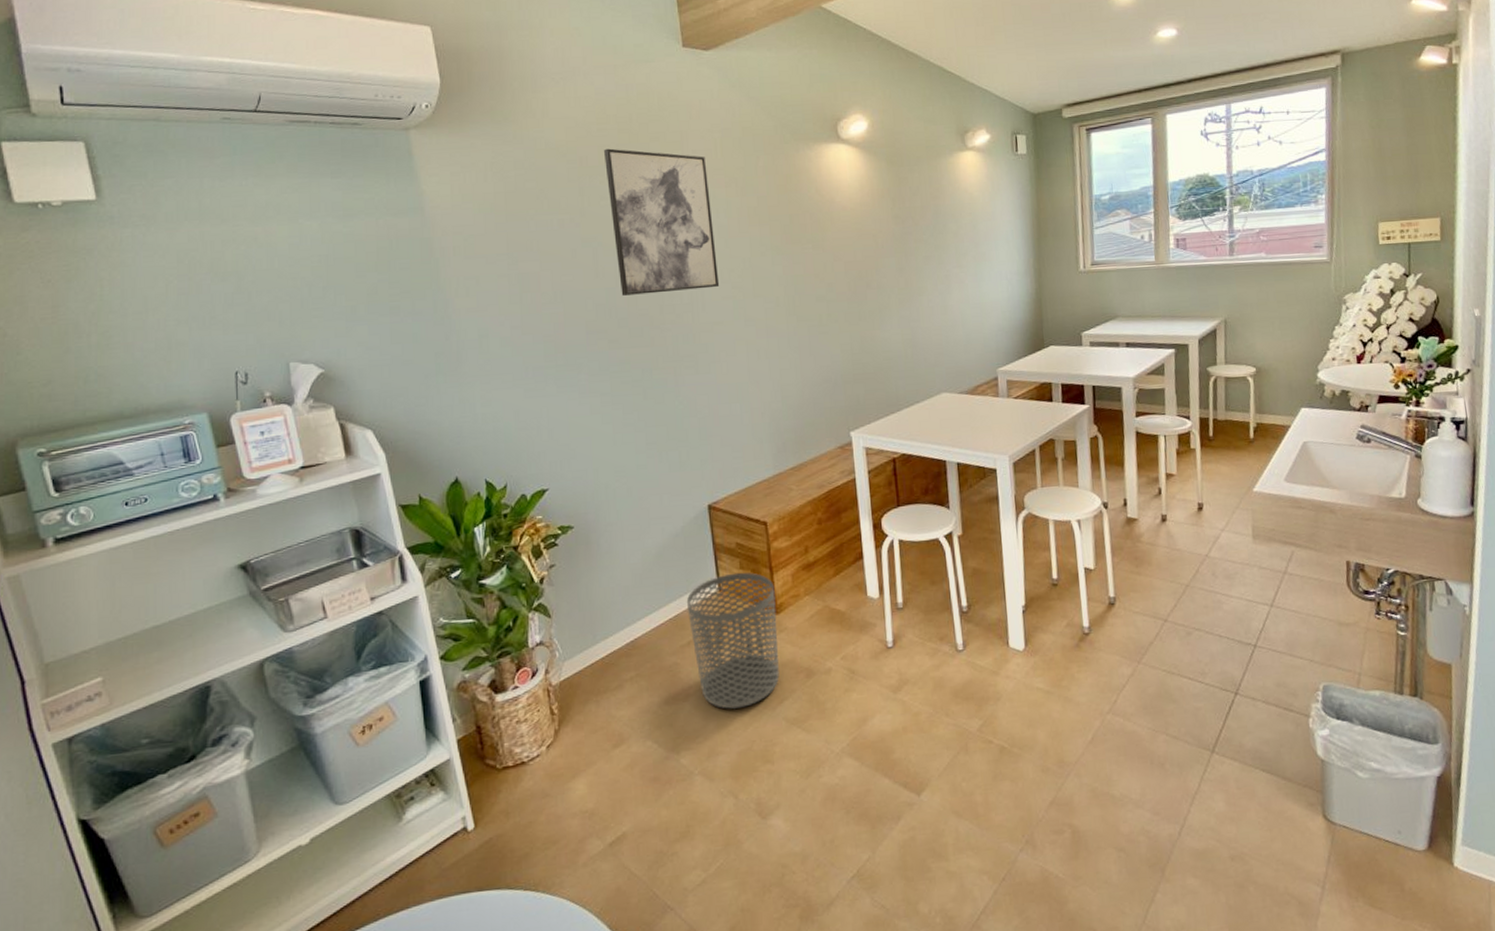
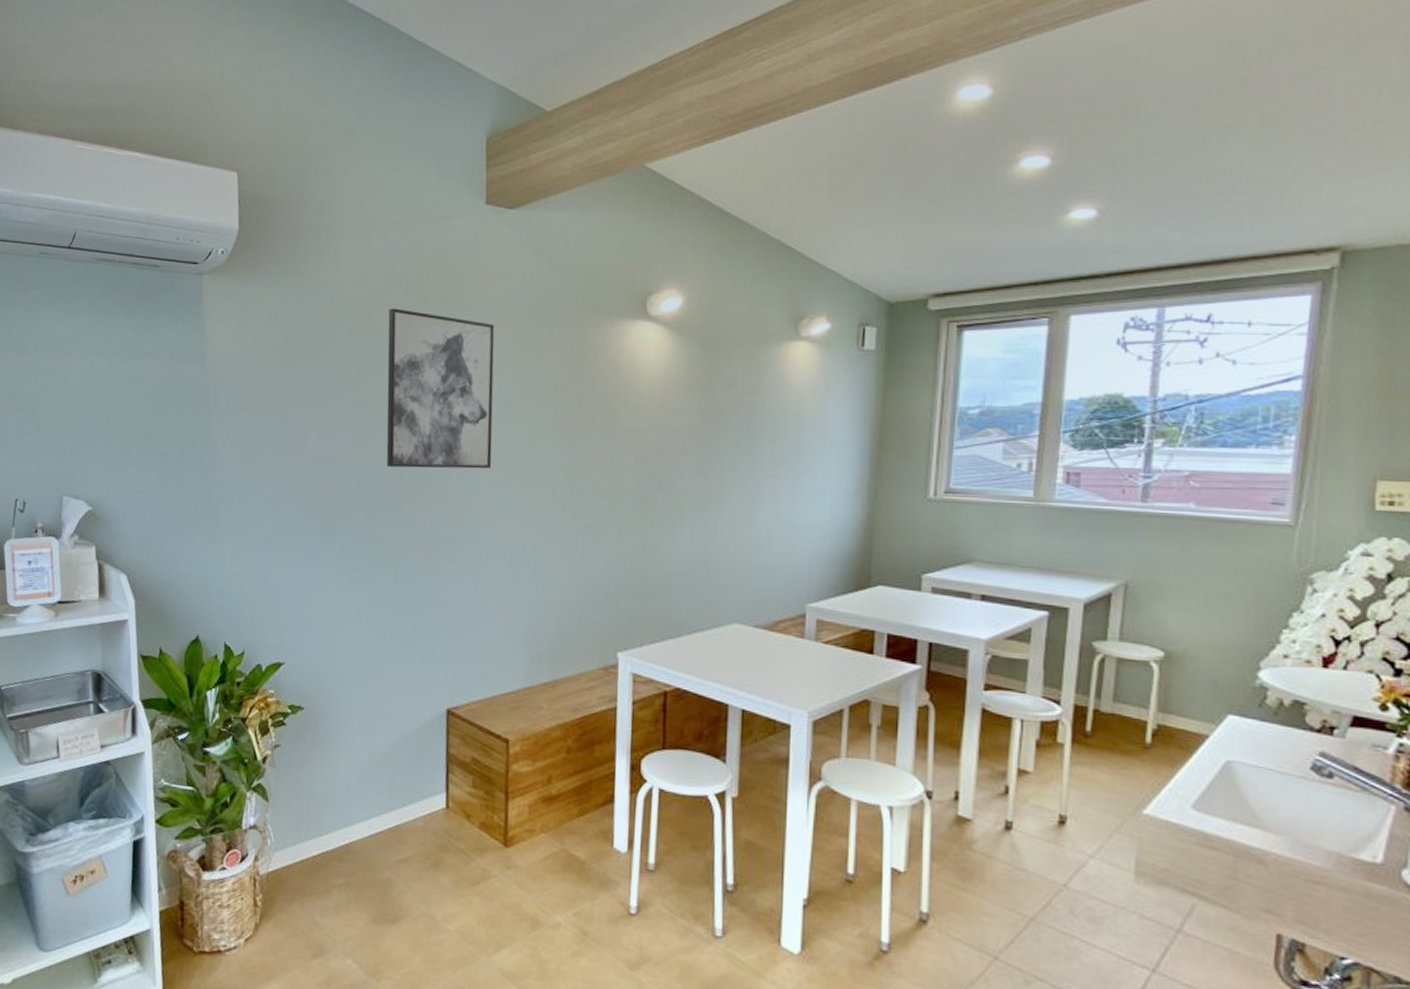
waste bin: present [686,572,779,709] -> none [409,790,508,946]

